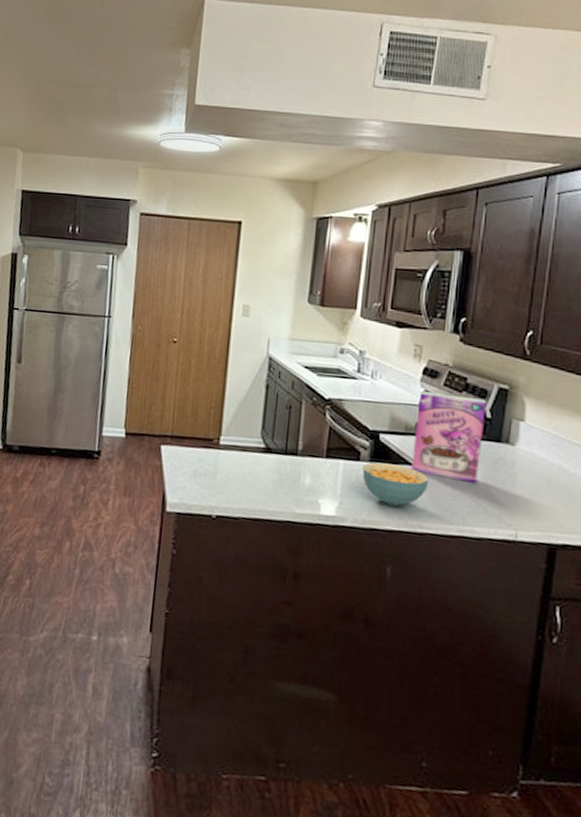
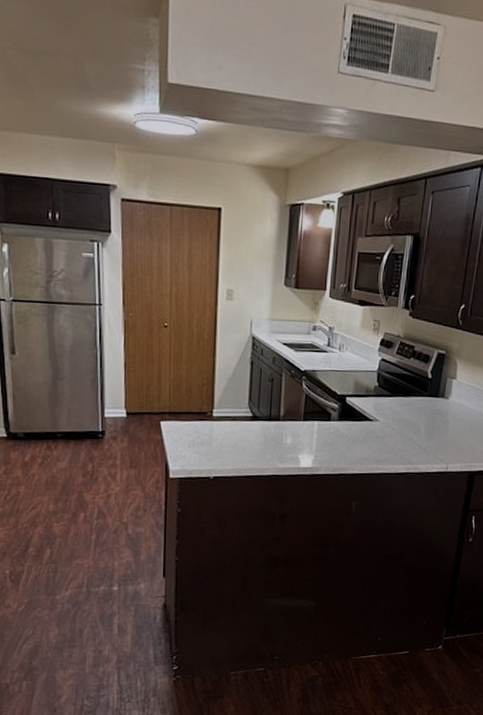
cereal bowl: present [362,462,429,507] -> none [333,421,384,454]
cereal box: present [411,391,487,483] -> none [371,359,429,431]

